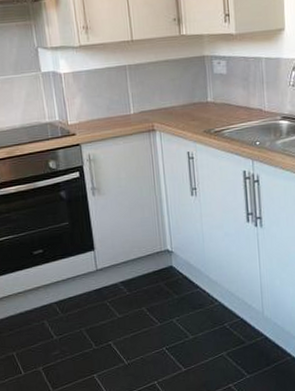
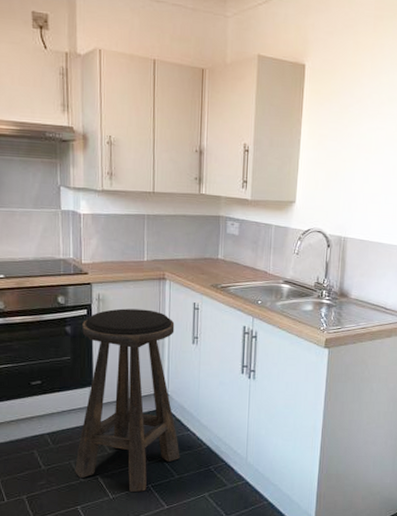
stool: none [76,164,192,356] -> present [75,308,180,492]

